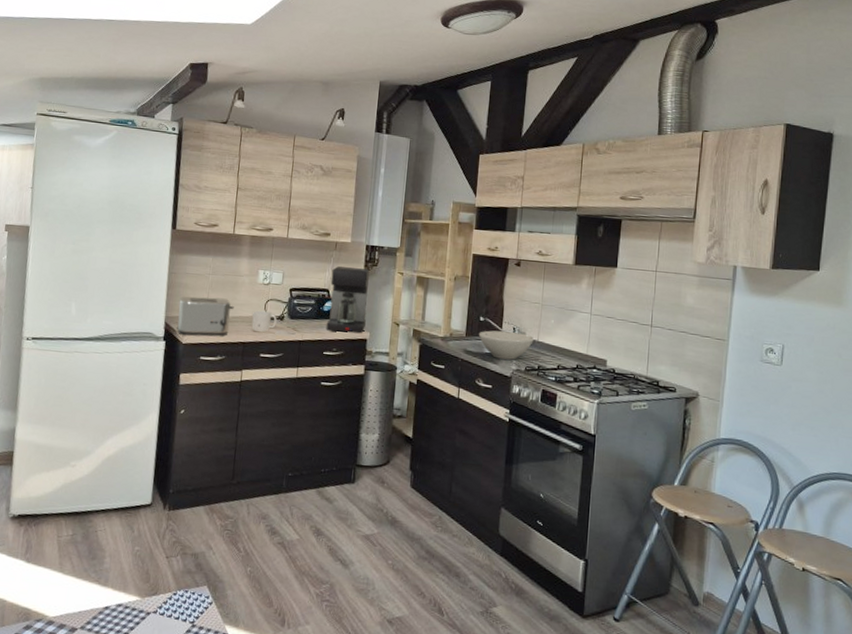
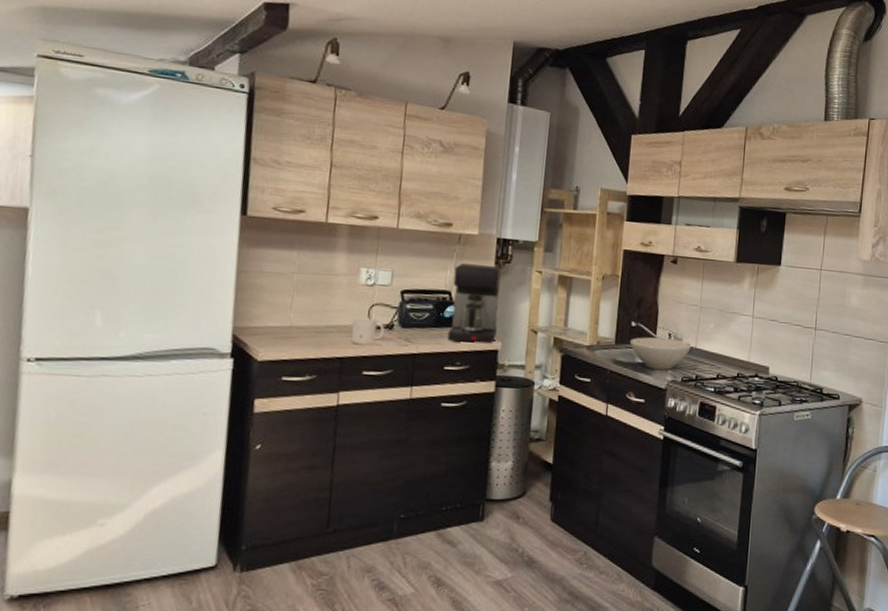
toaster: present [176,296,234,338] -> none [248,301,328,352]

